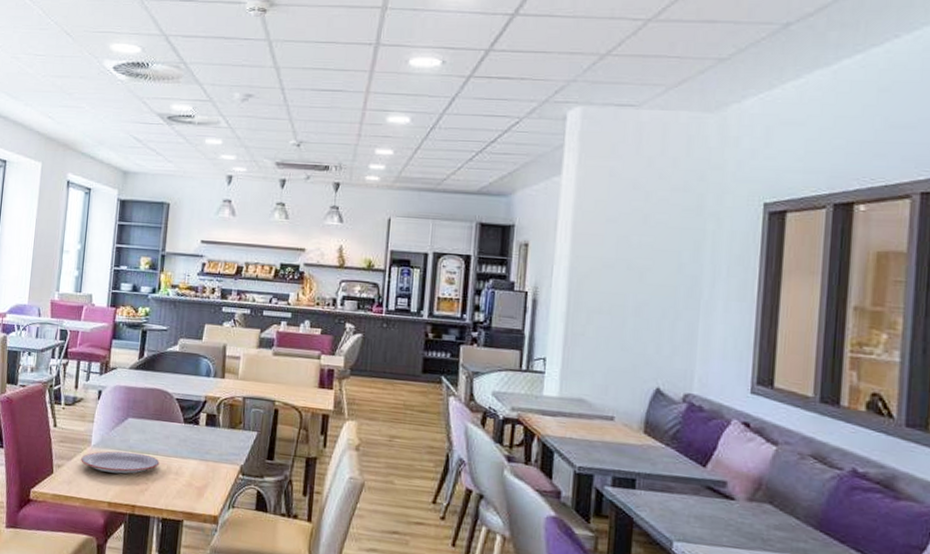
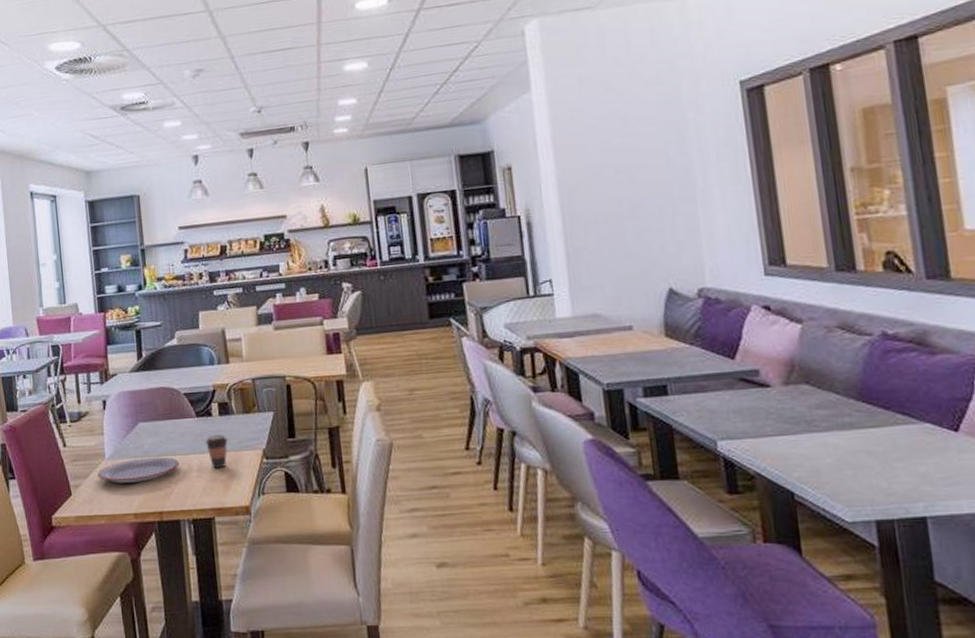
coffee cup: none [187,443,210,476] -> present [204,434,228,469]

